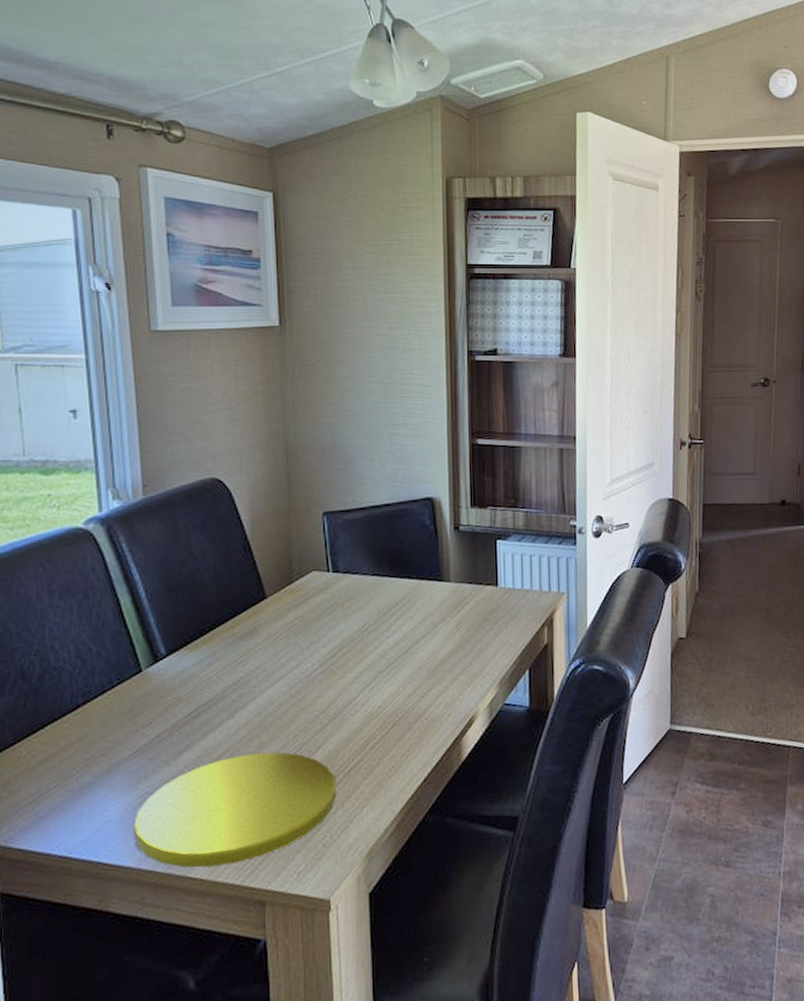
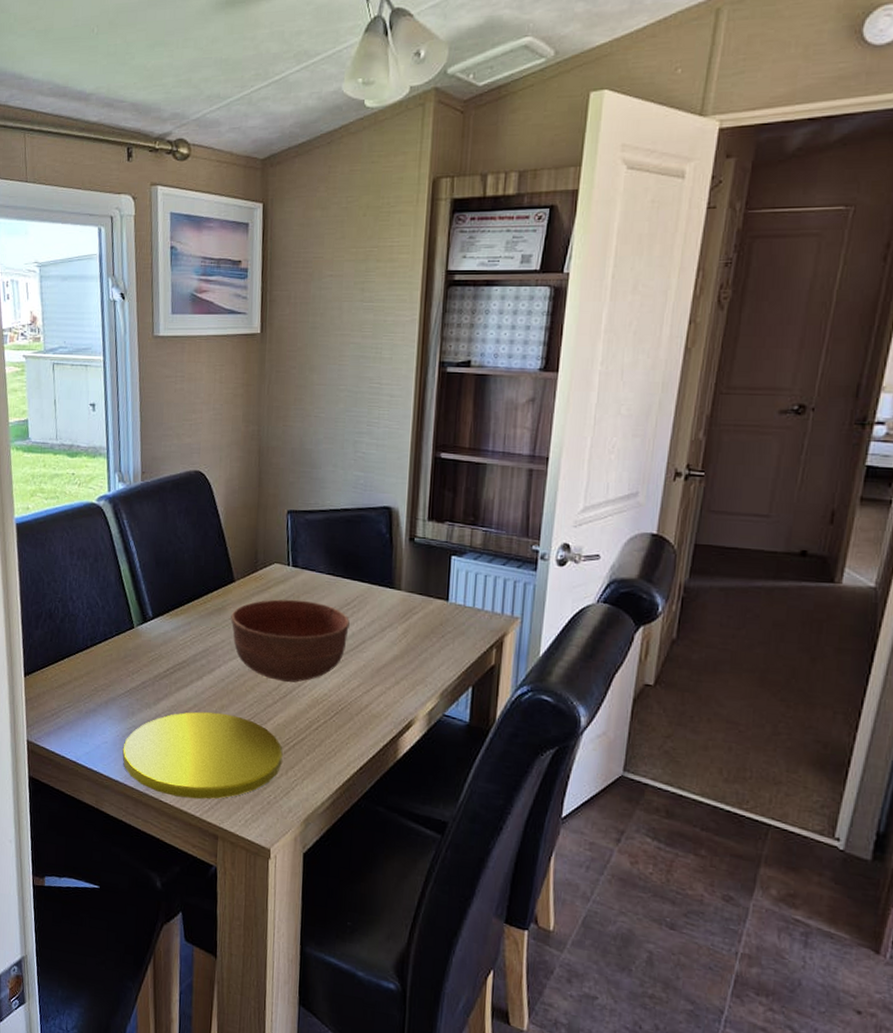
bowl: none [265,607,400,702] -> present [231,599,350,683]

